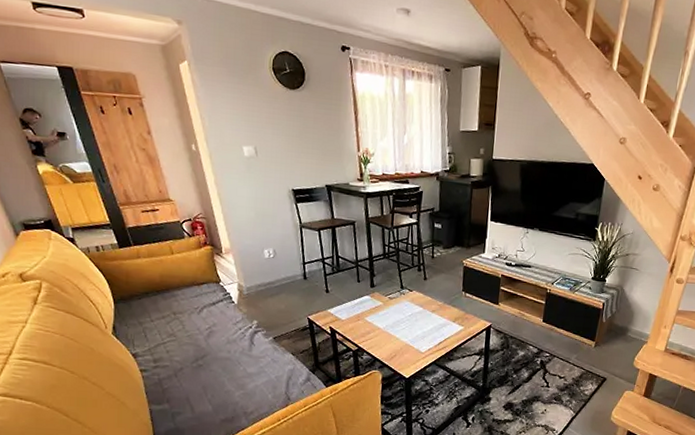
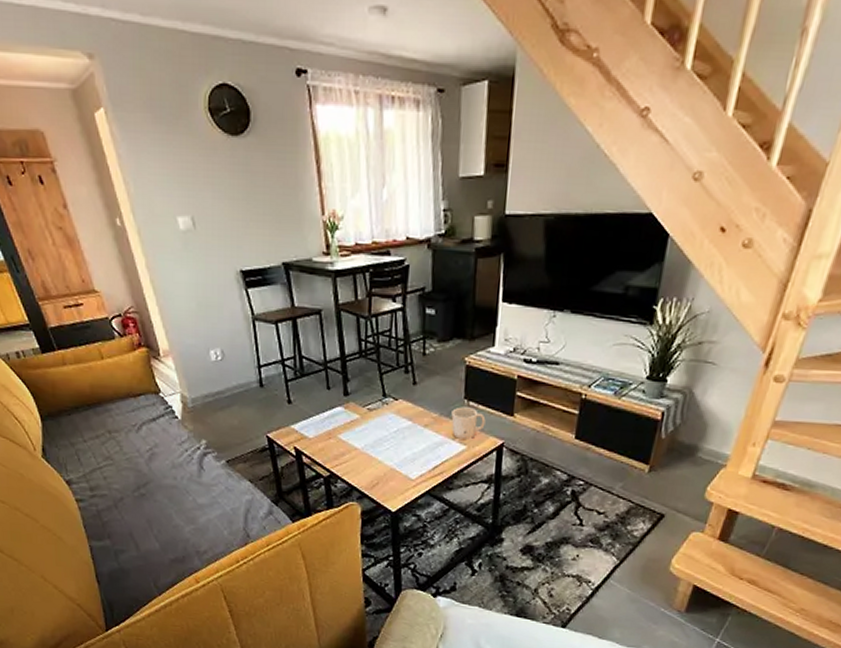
mug: none [452,297,478,322] -> present [451,406,486,440]

